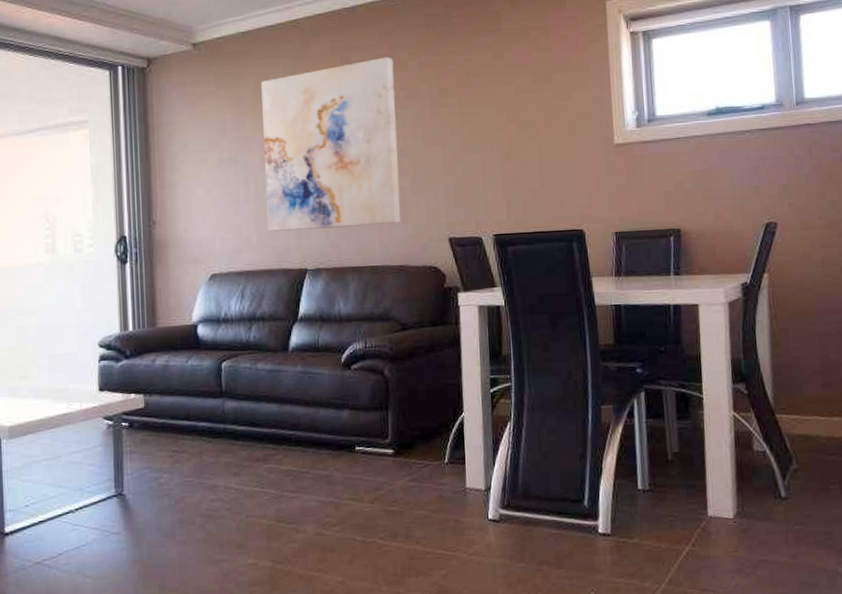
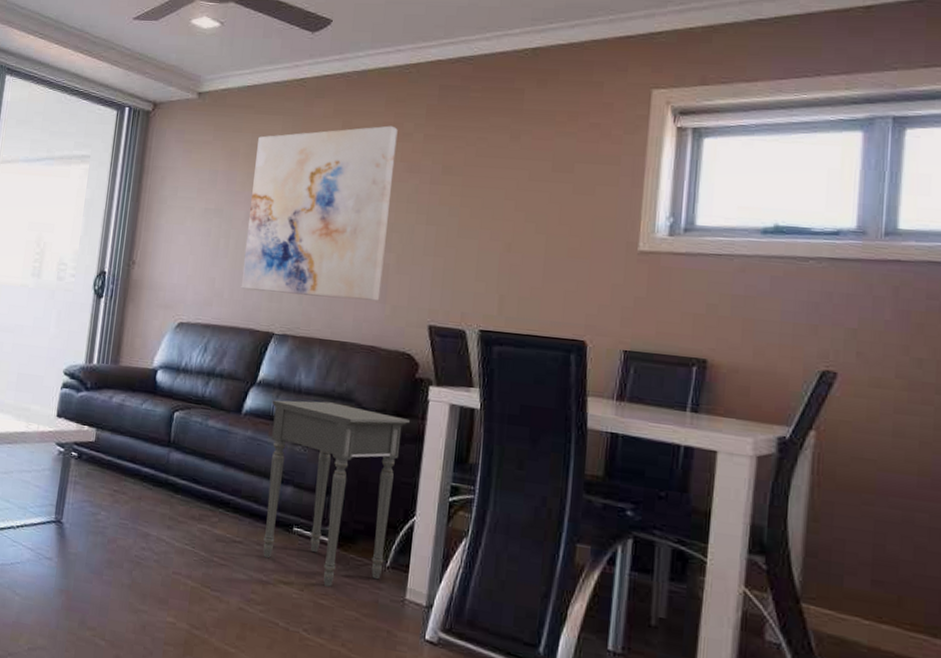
side table: none [316,324,445,494] -> present [263,400,410,587]

